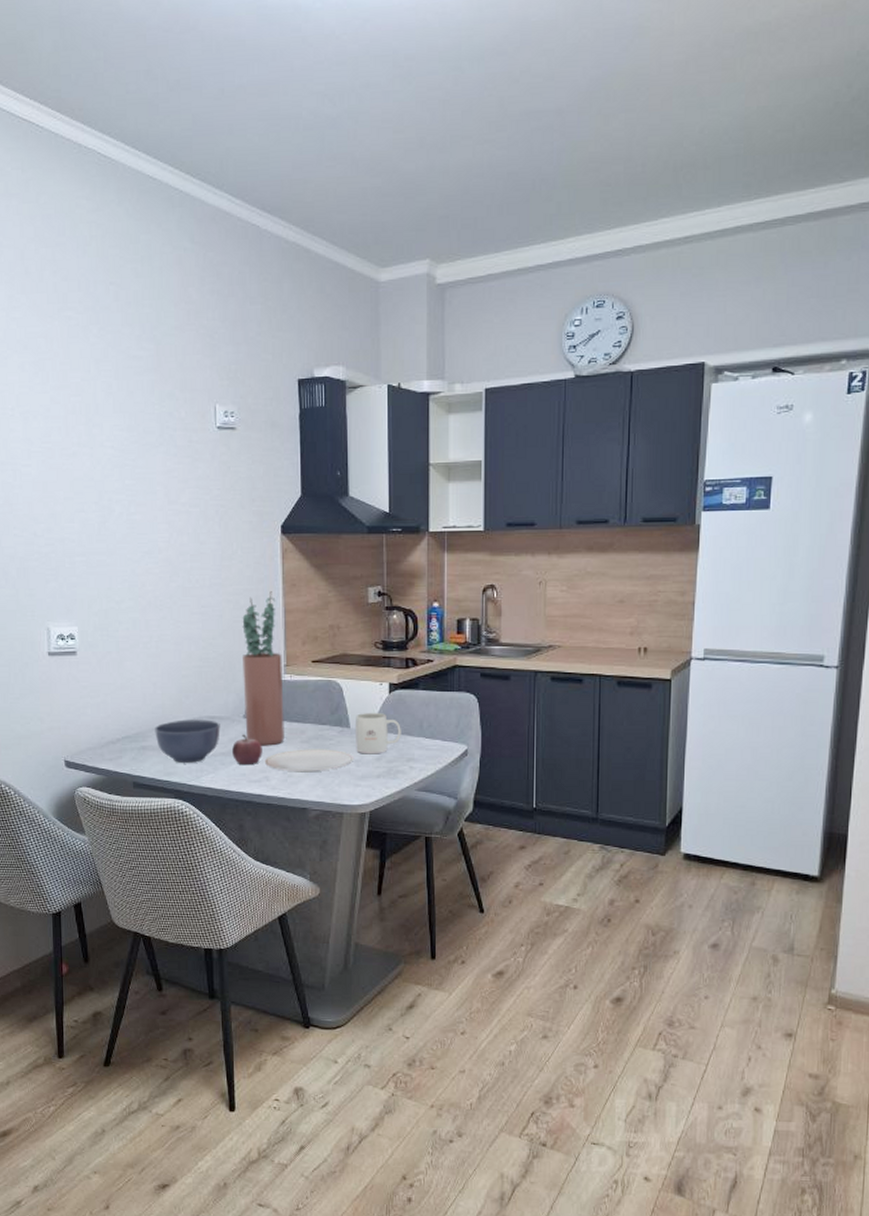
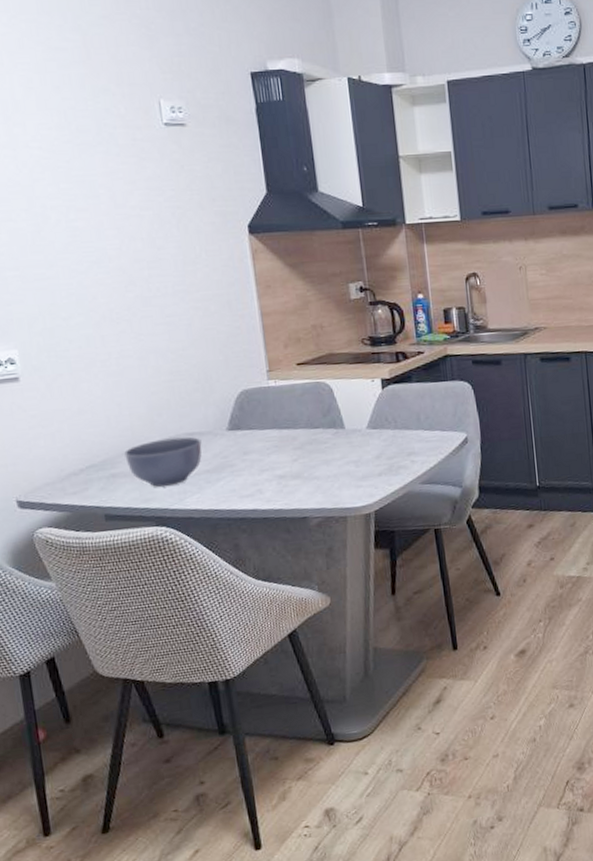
fruit: present [232,734,262,764] -> none [217,448,253,480]
vase: present [241,591,284,746] -> none [214,294,275,458]
plate: present [264,749,355,773] -> none [255,452,353,482]
mug: present [354,712,401,754] -> none [349,409,399,454]

